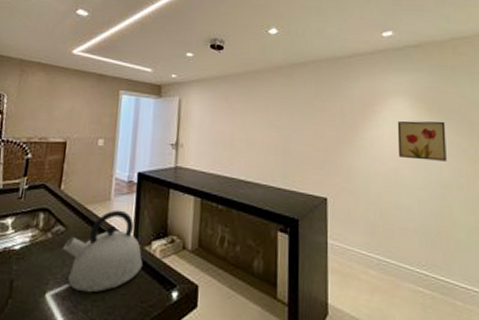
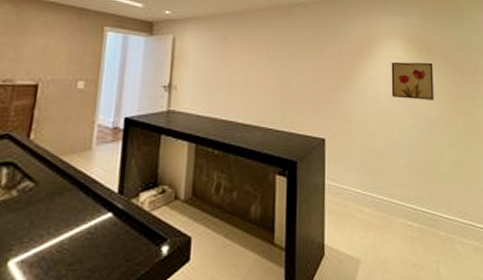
kettle: present [63,210,143,293] -> none [31,160,129,256]

